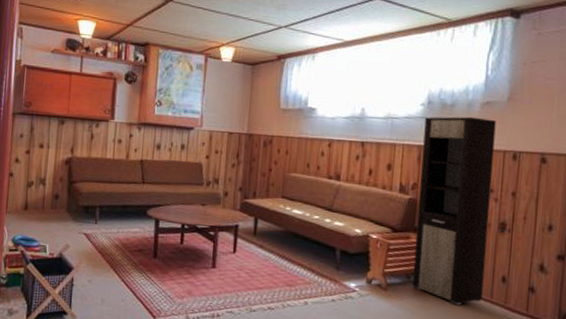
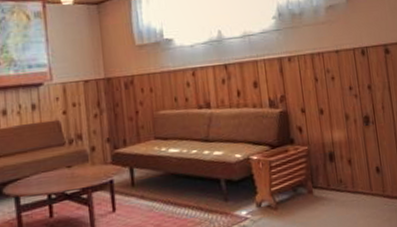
cabinet: present [412,116,496,305] -> none [279,21,364,206]

